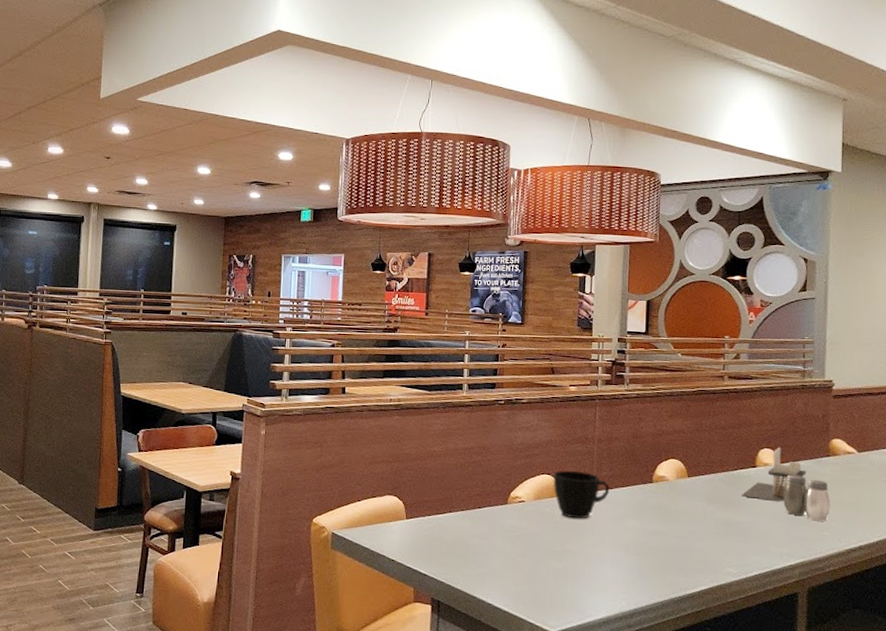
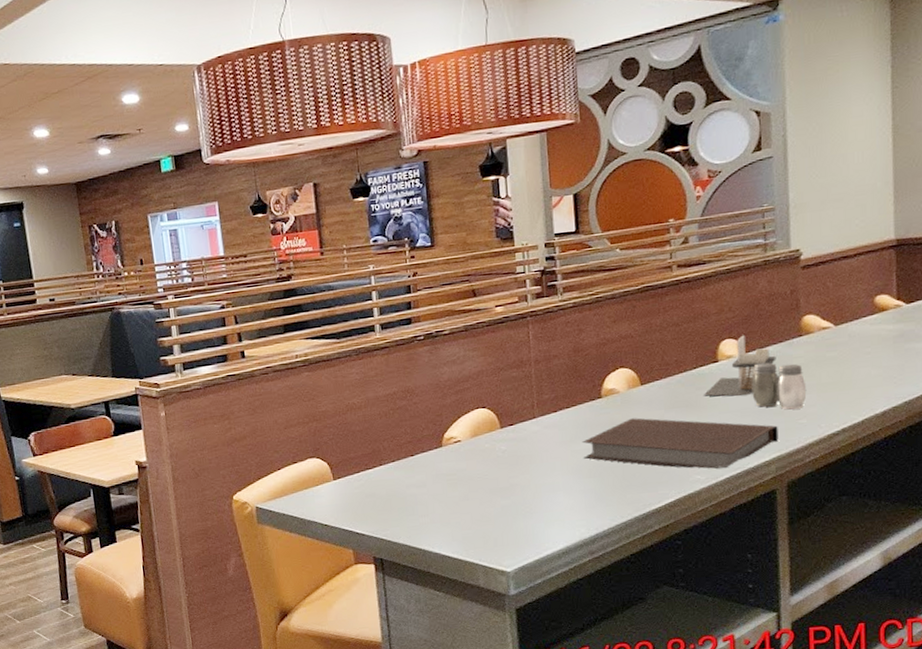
cup: present [553,470,610,519] -> none [489,398,555,451]
notebook: none [631,506,804,566] -> present [582,418,779,469]

